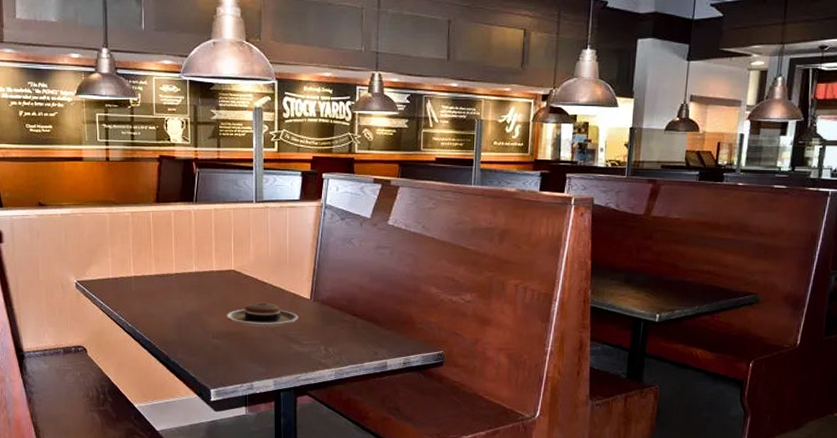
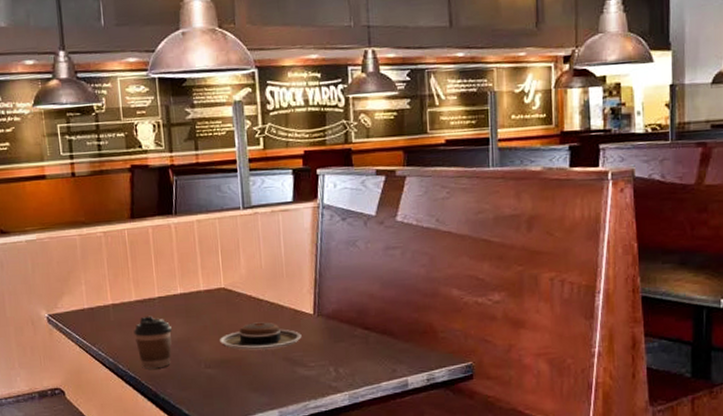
coffee cup: none [151,289,185,336] -> present [133,316,172,369]

